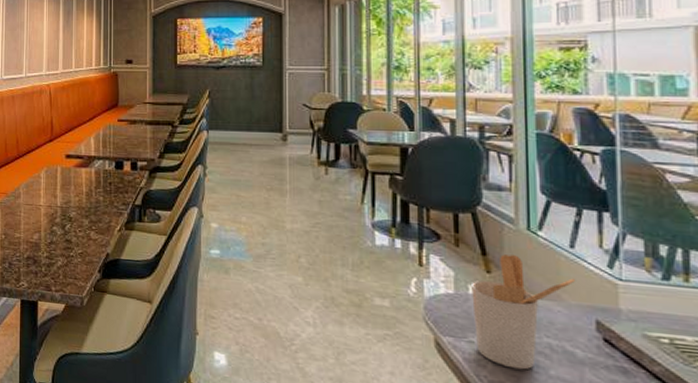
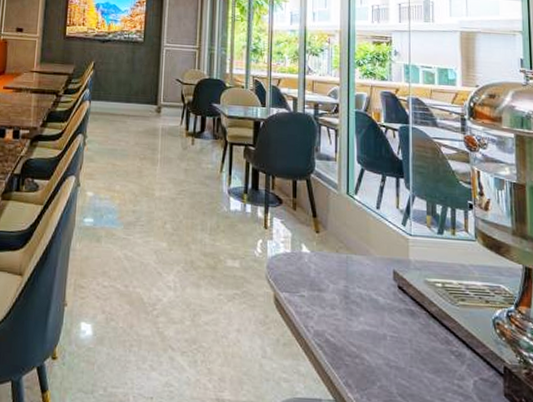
utensil holder: present [472,254,575,370] -> none [304,216,379,318]

